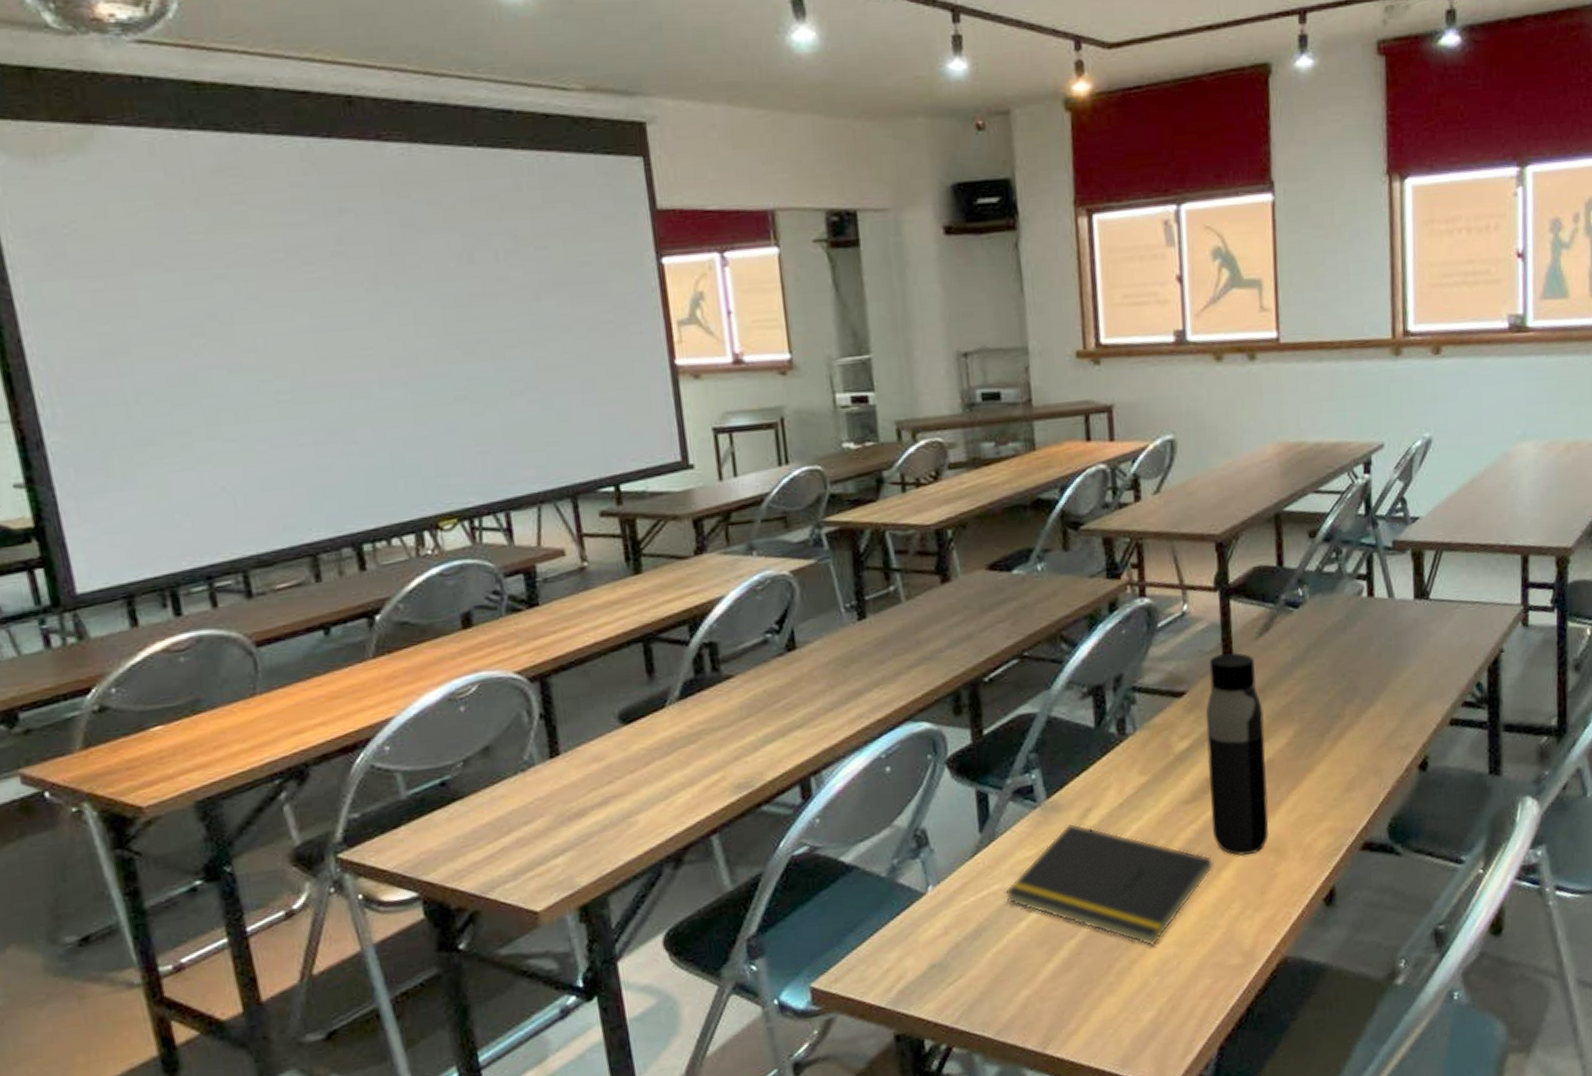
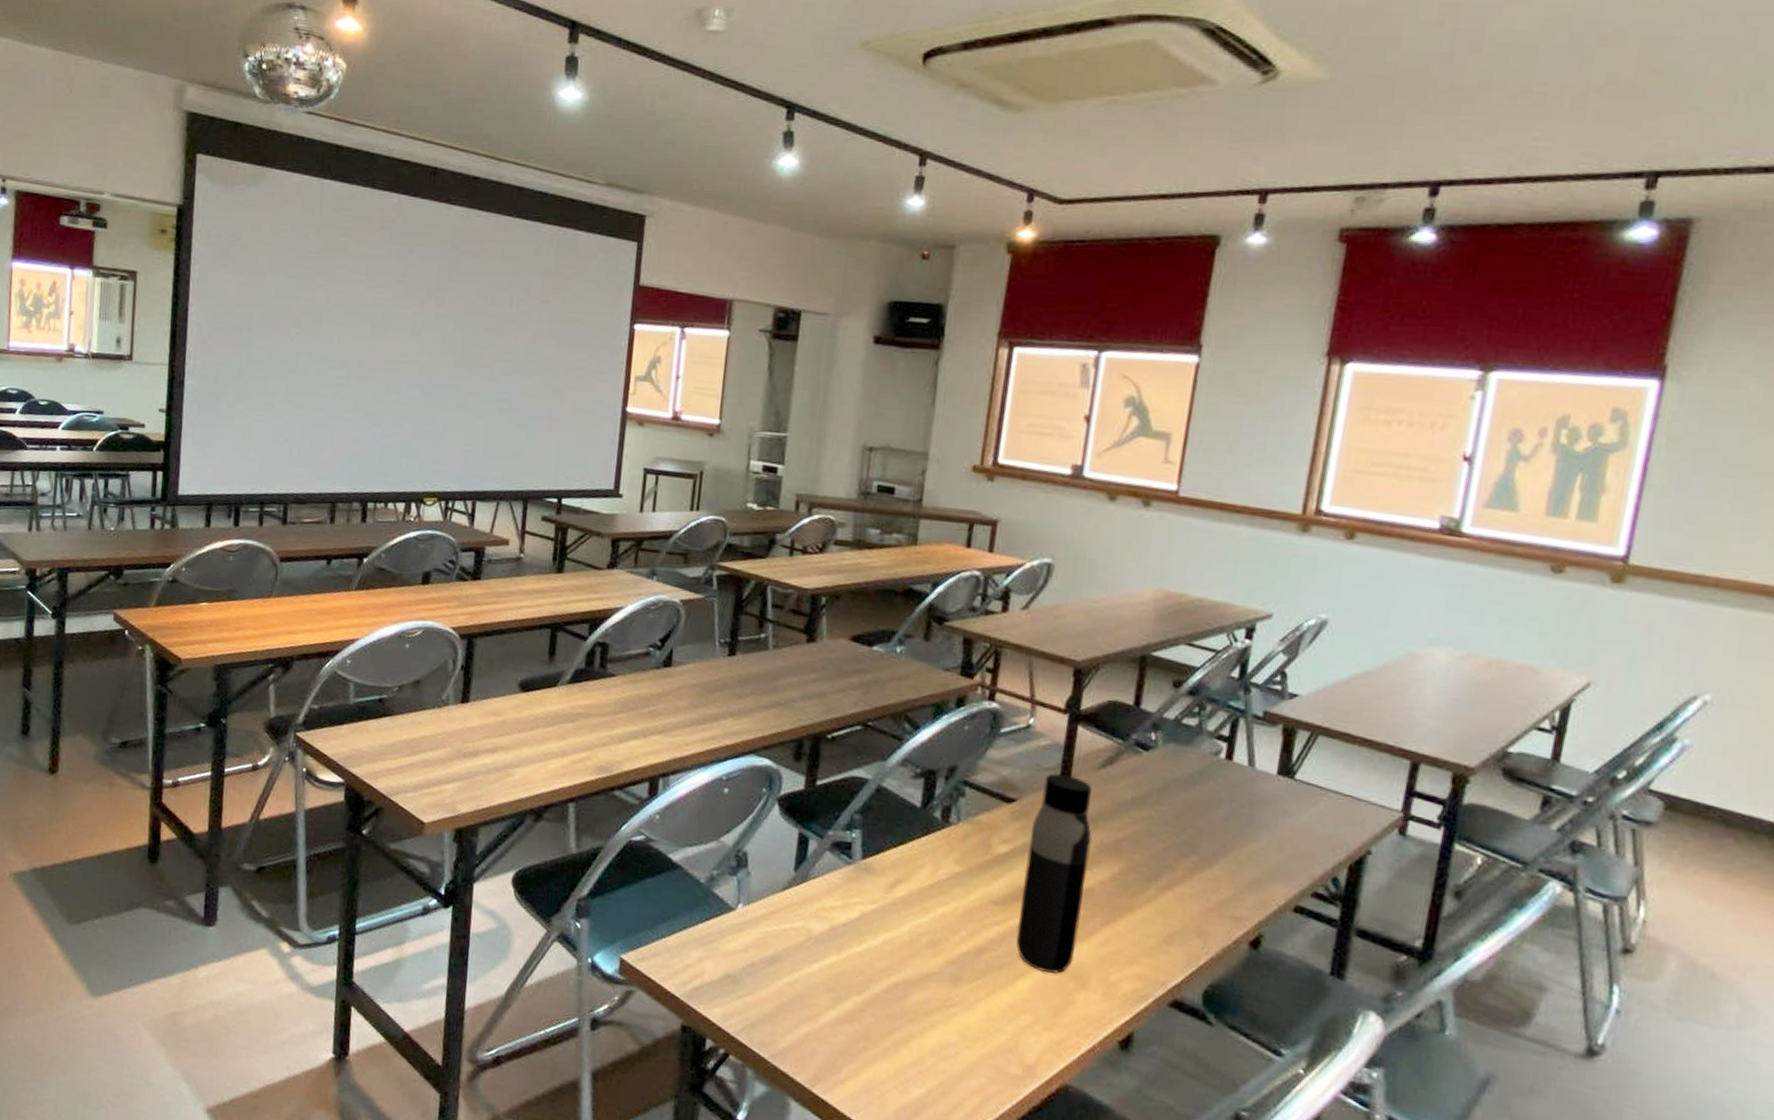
notepad: present [1004,822,1214,946] -> none [804,888,1012,1028]

